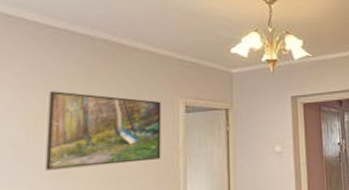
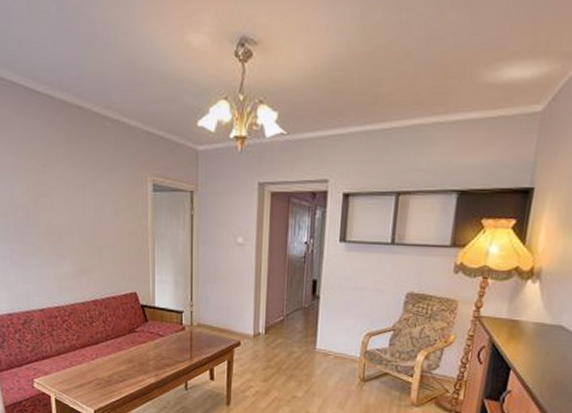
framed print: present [45,91,162,171] -> none [41,160,133,236]

